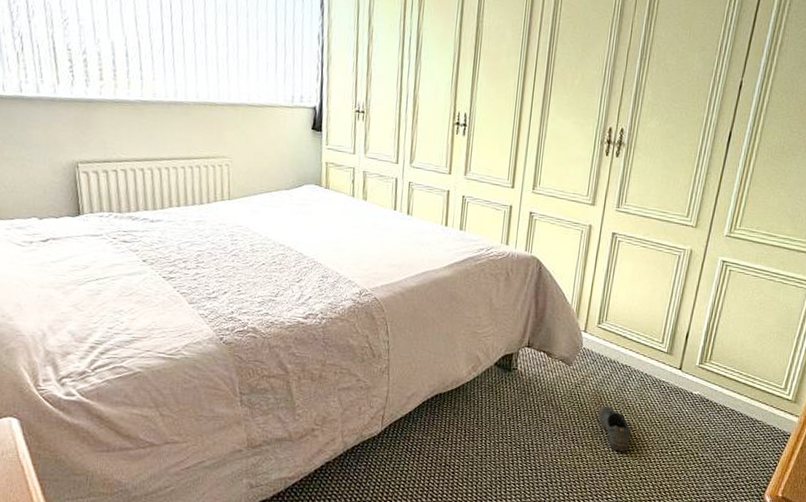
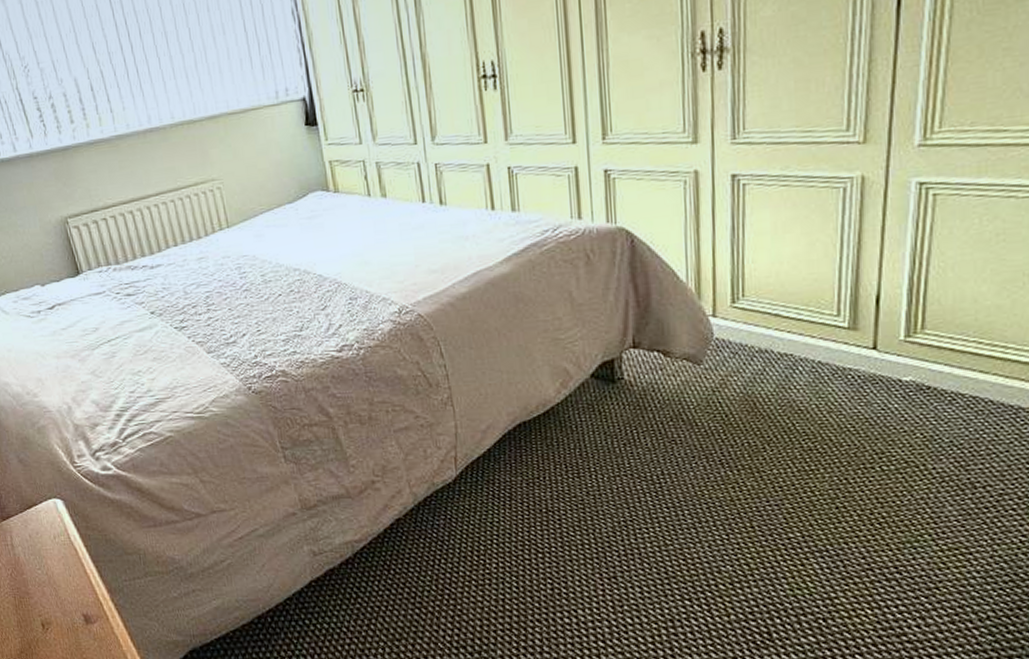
shoe: present [598,405,632,451] -> none [754,412,812,472]

